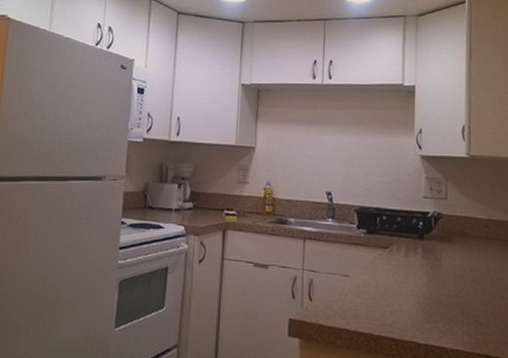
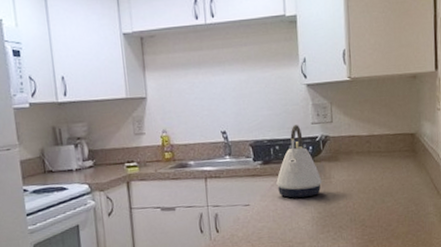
kettle: none [380,196,432,277] -> present [276,125,322,198]

